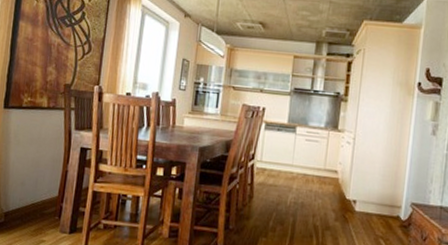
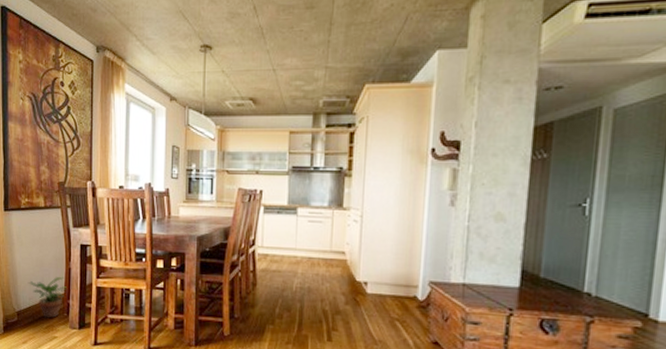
potted plant: none [21,178,62,221] -> present [28,276,68,318]

